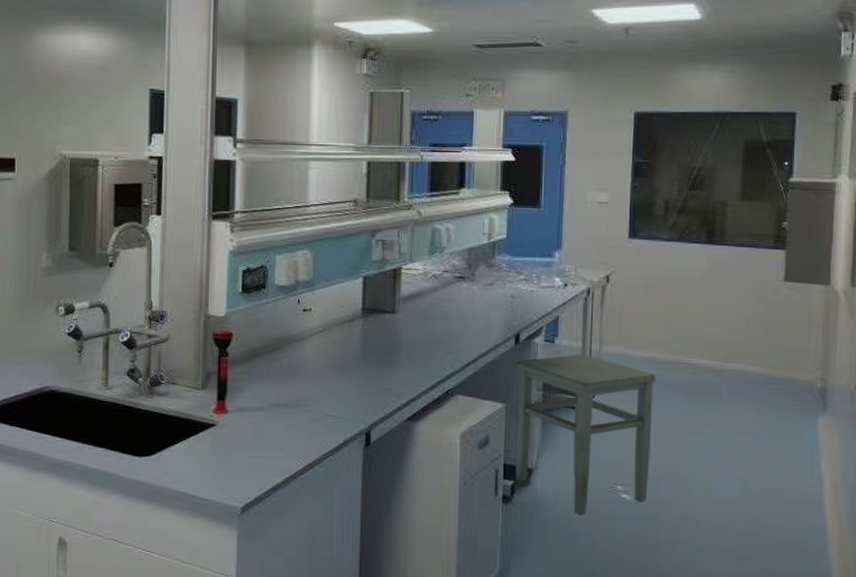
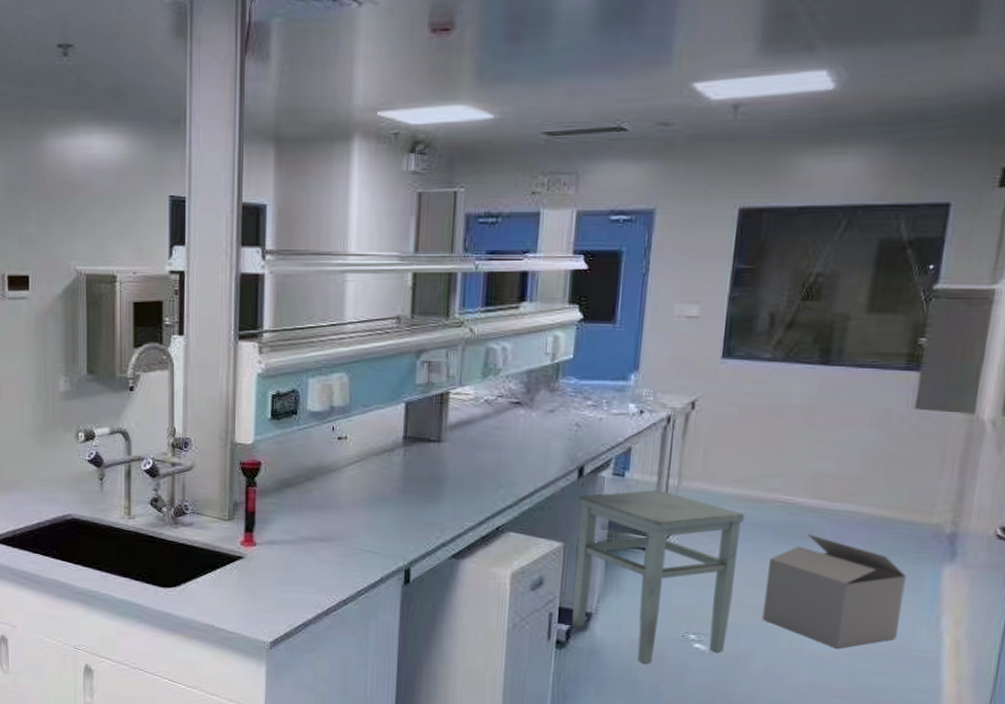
cardboard box: none [676,391,790,494] -> present [762,534,906,649]

